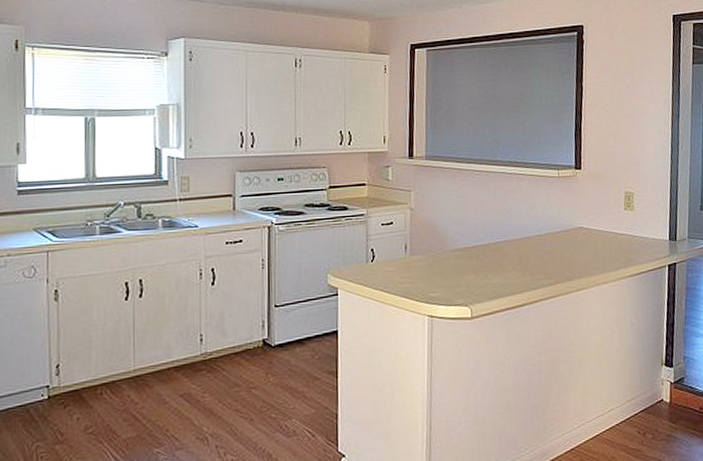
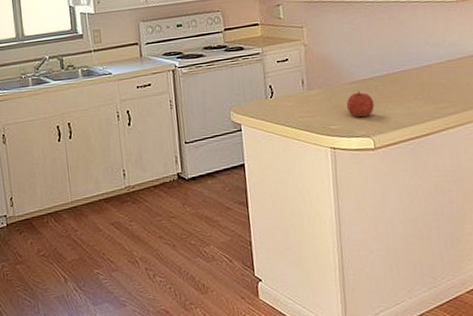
fruit: none [447,258,474,286] -> present [346,90,375,118]

